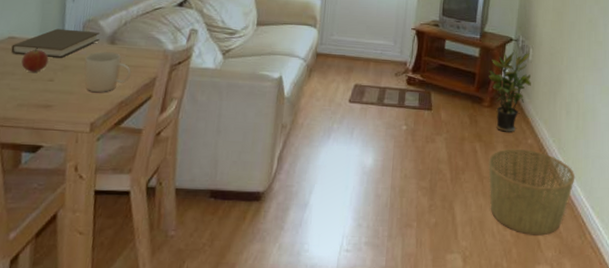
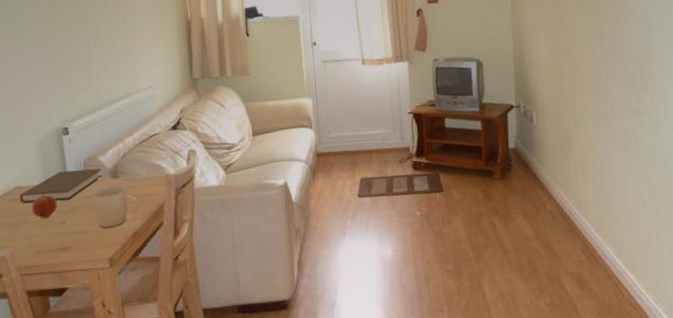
basket: present [488,149,575,236] -> none [510,215,602,302]
potted plant: present [489,49,531,132] -> none [494,115,541,202]

